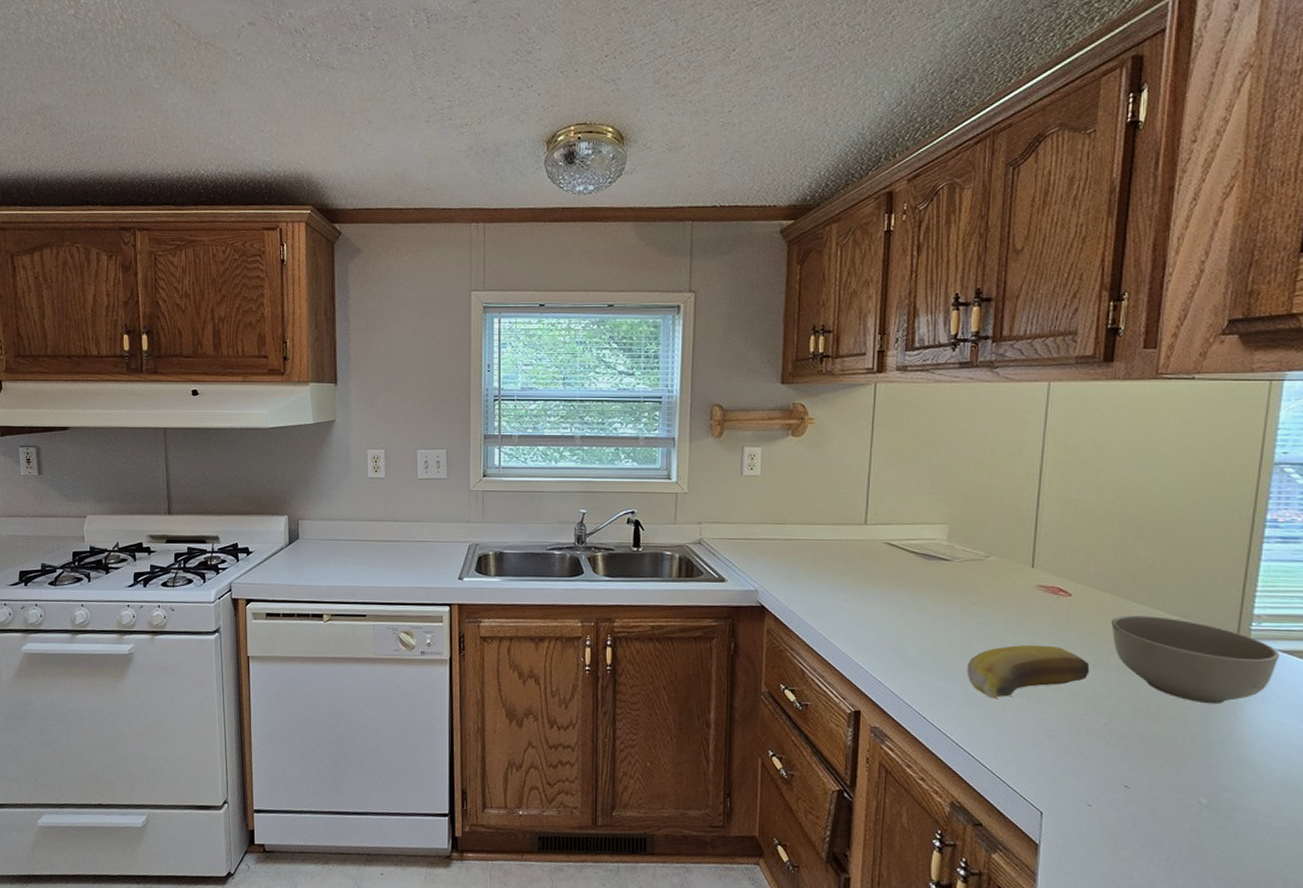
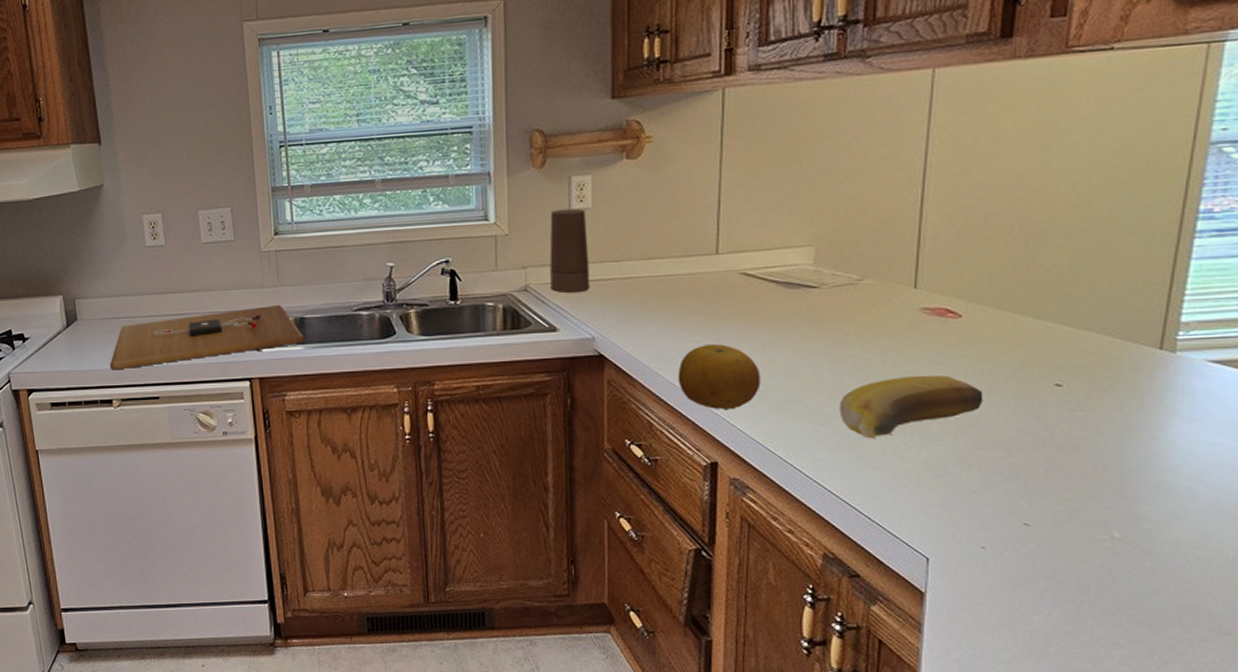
cutting board: none [325,538,502,588] -> present [110,304,305,370]
canister: none [722,474,756,548] -> present [549,208,590,293]
fruit: none [828,604,900,664] -> present [678,344,761,410]
bowl: present [1111,615,1279,705] -> none [1009,332,1210,428]

